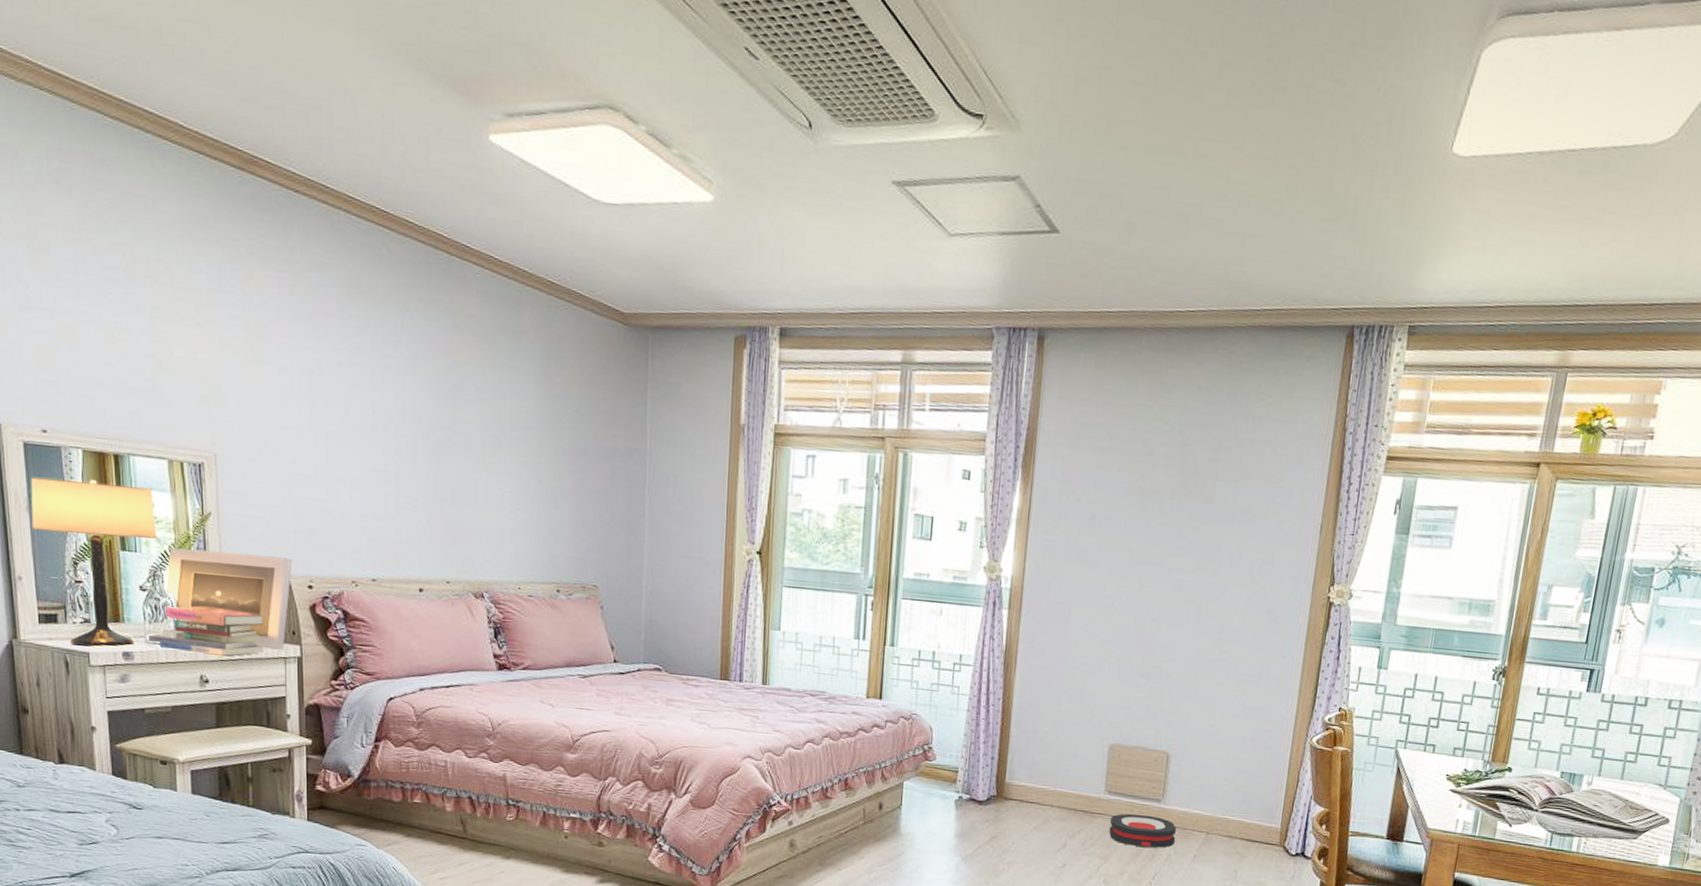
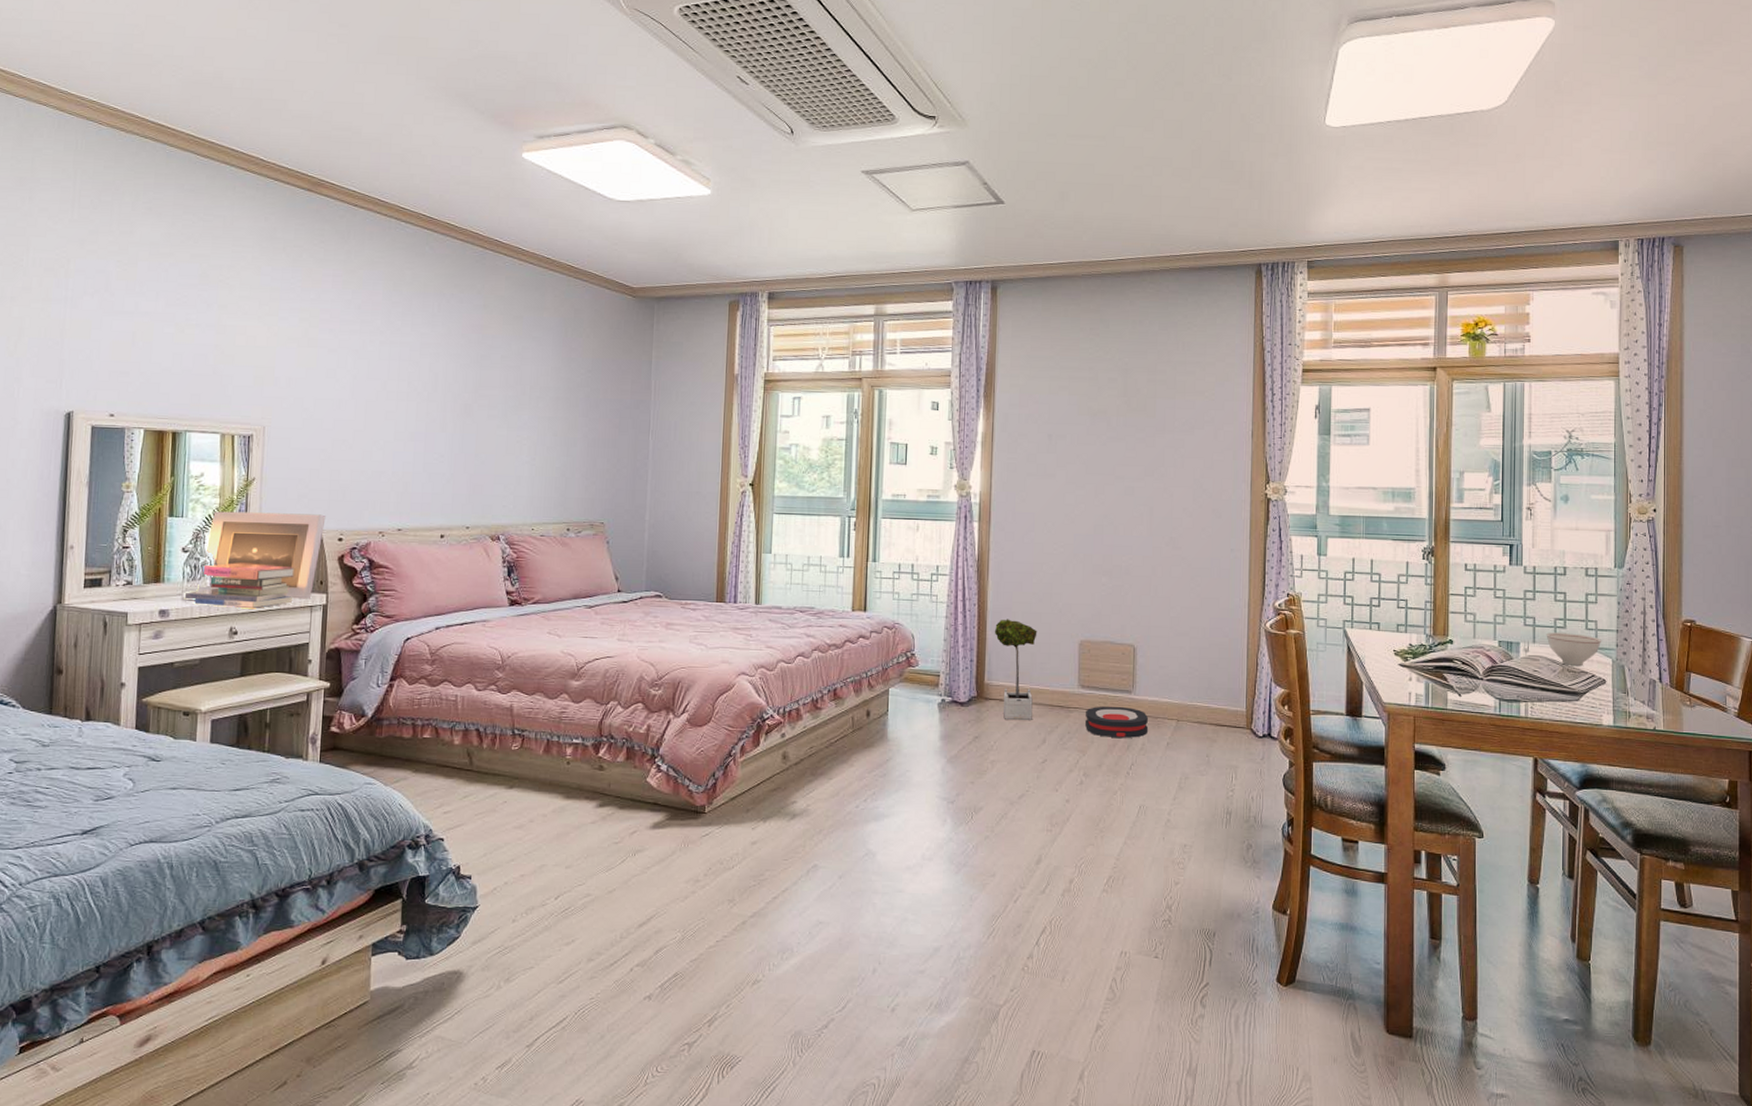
table lamp: present [31,477,157,647] -> none [89,455,204,607]
potted tree: none [1018,716,1065,823] -> present [994,619,1037,720]
bowl: none [1613,766,1673,803] -> present [1546,632,1602,665]

